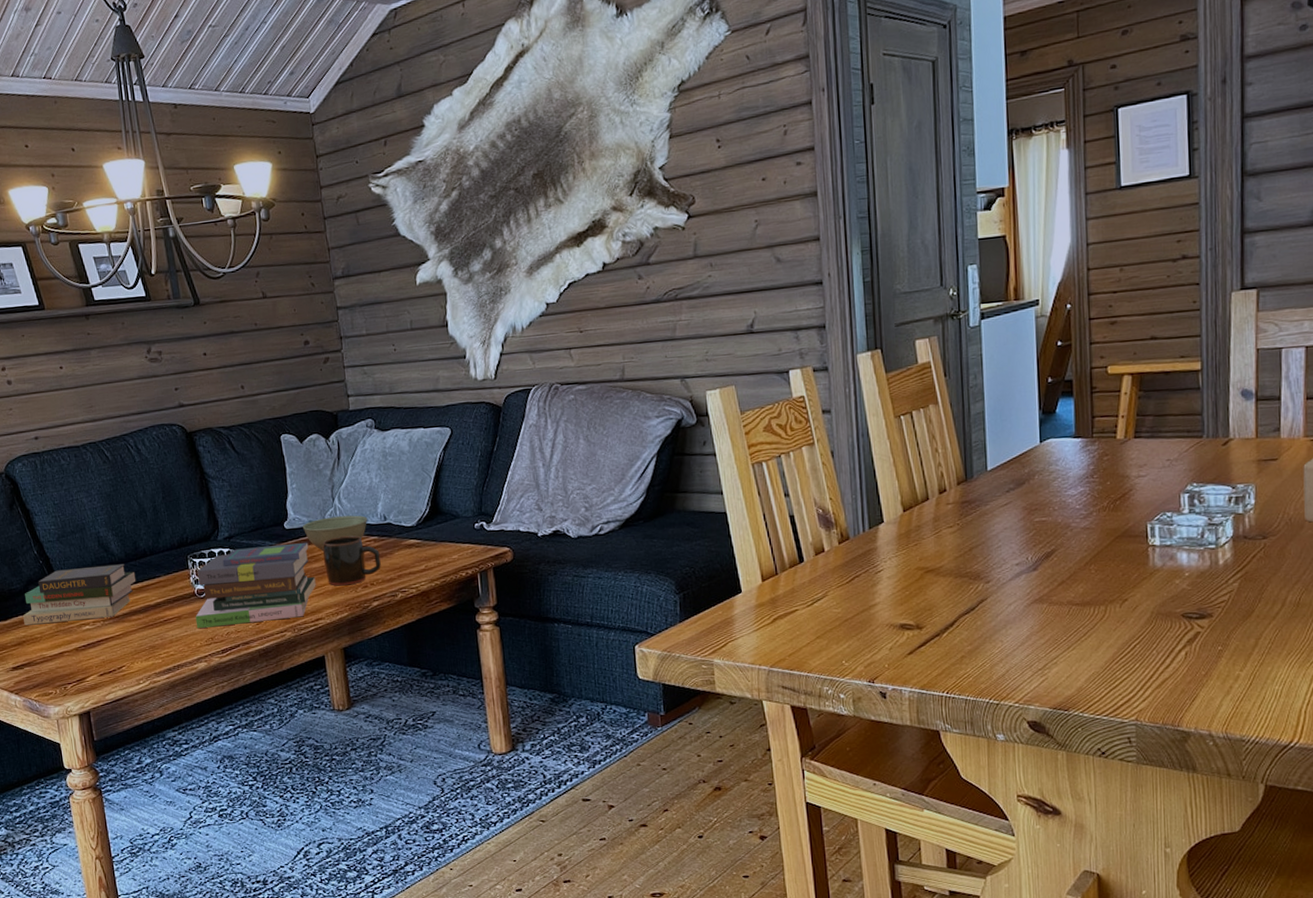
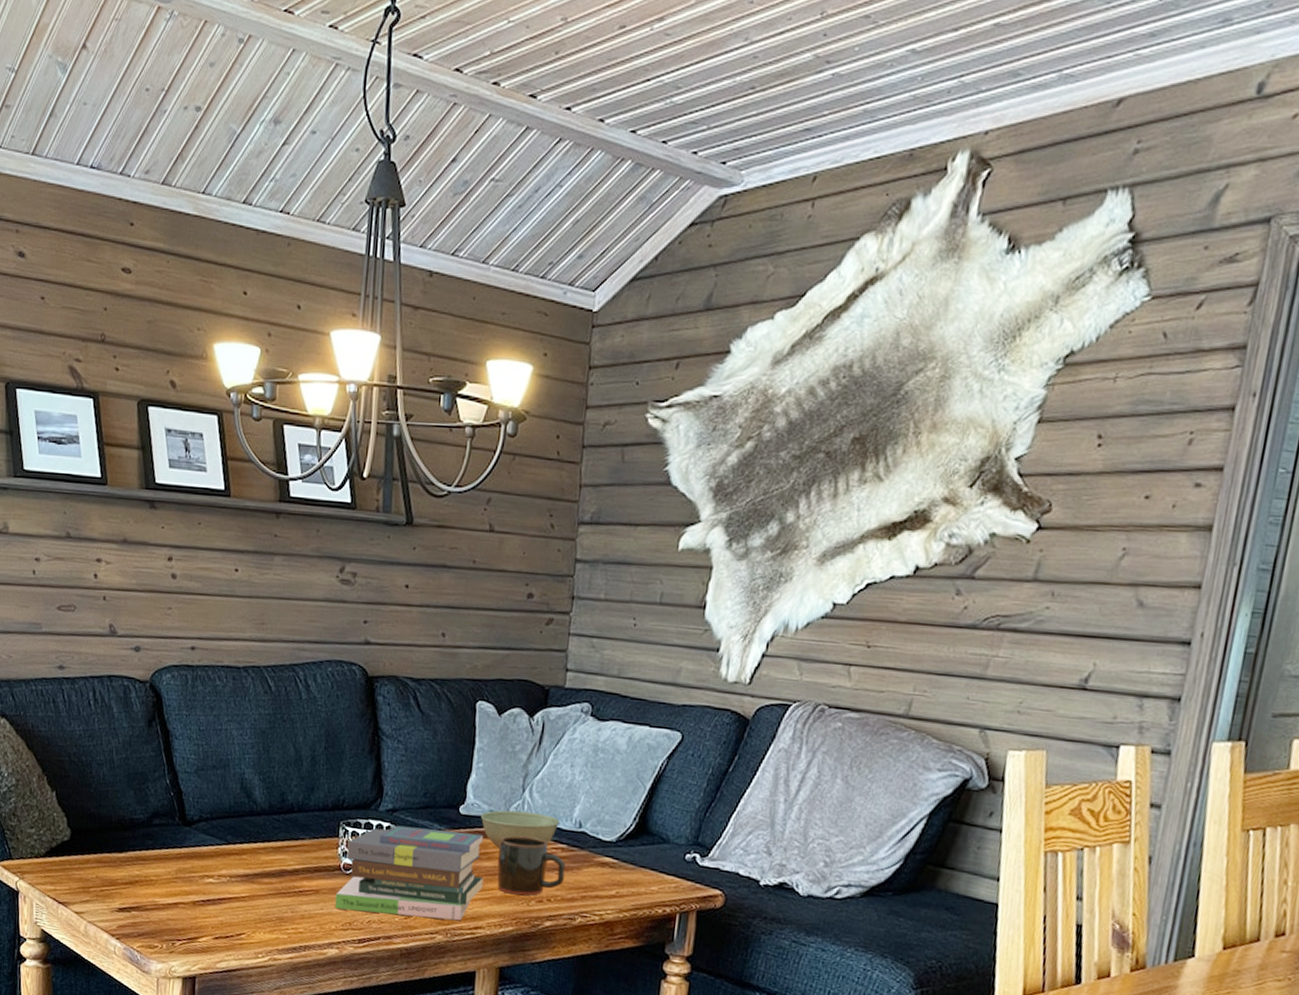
books: present [23,564,136,626] -> none [140,807,277,875]

